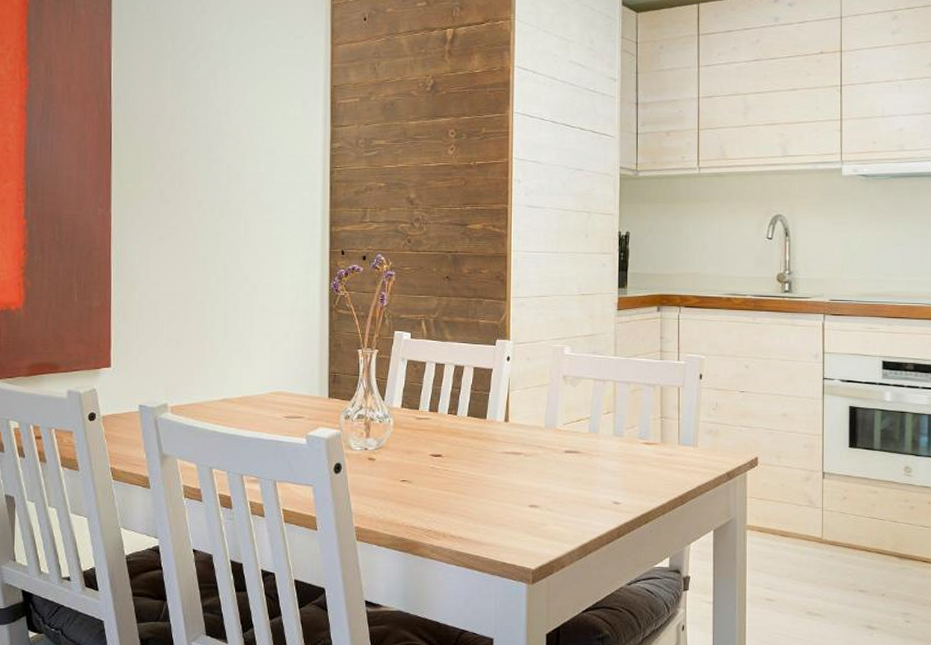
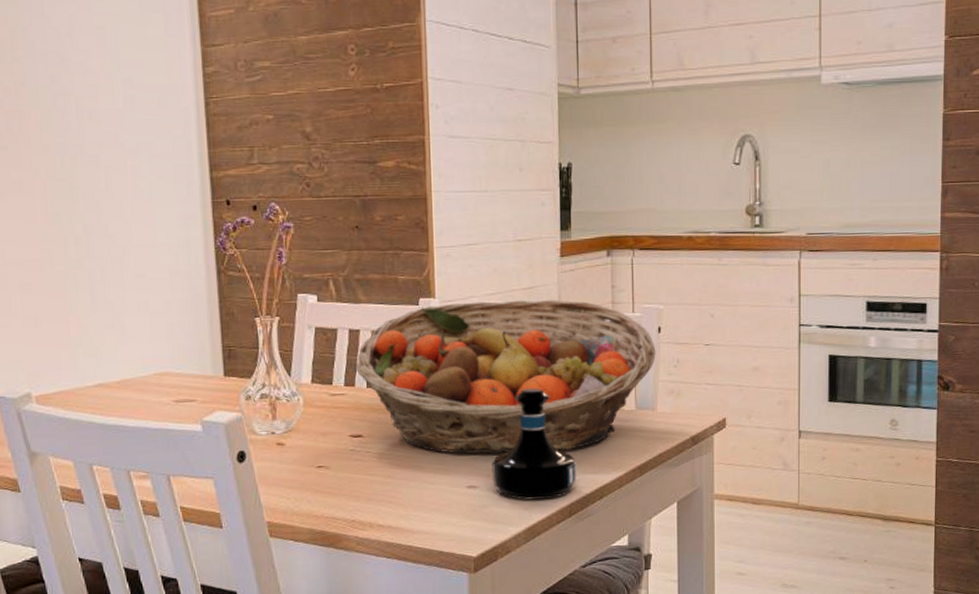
fruit basket: none [439,345,697,478] -> present [355,300,656,454]
tequila bottle: none [552,421,625,521] -> present [492,388,576,500]

